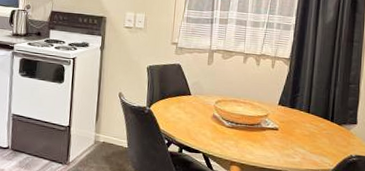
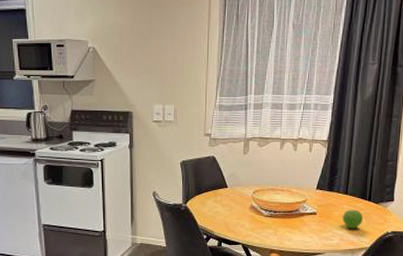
fruit: none [305,128,326,149] -> present [343,209,364,229]

